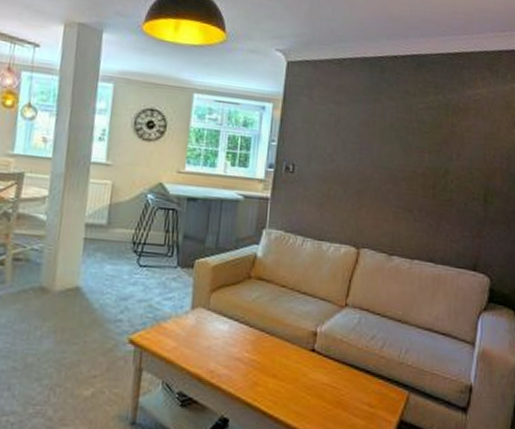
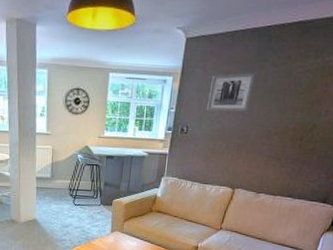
wall art: none [317,105,371,151] -> present [207,72,256,112]

